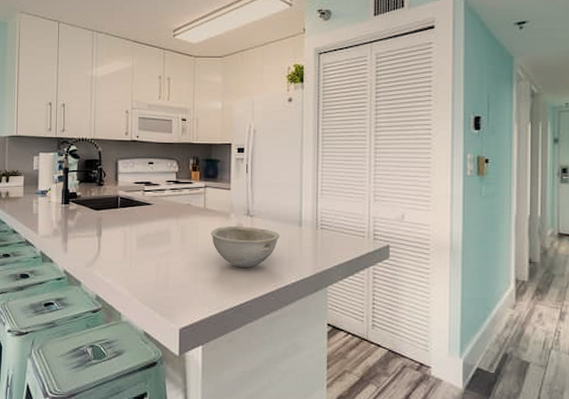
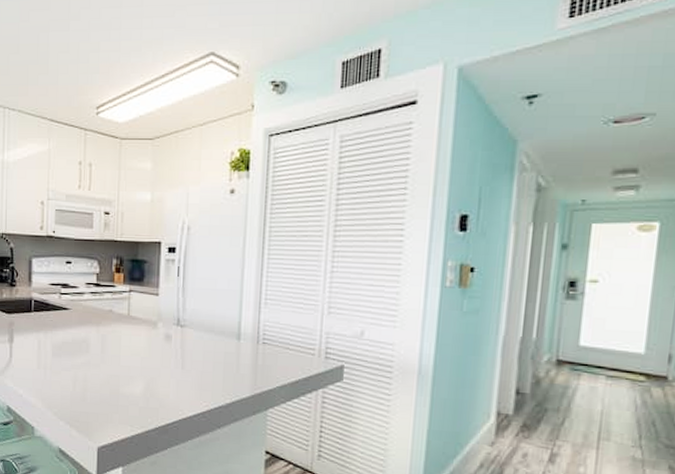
bowl: present [211,225,279,268] -> none [135,336,214,384]

